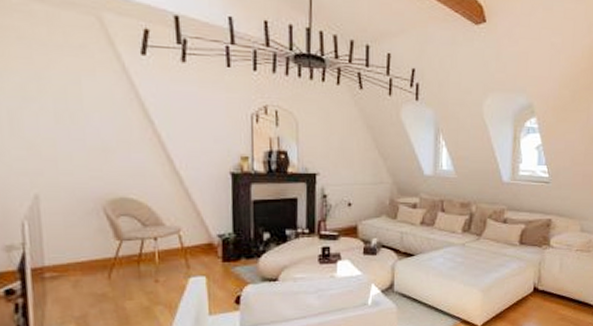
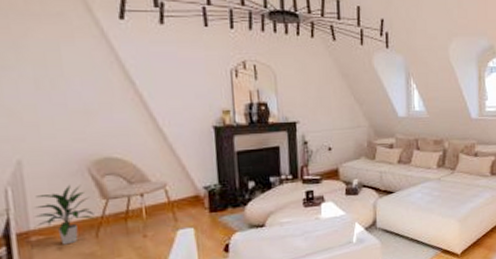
indoor plant: none [49,222,108,284] -> present [34,184,94,245]

